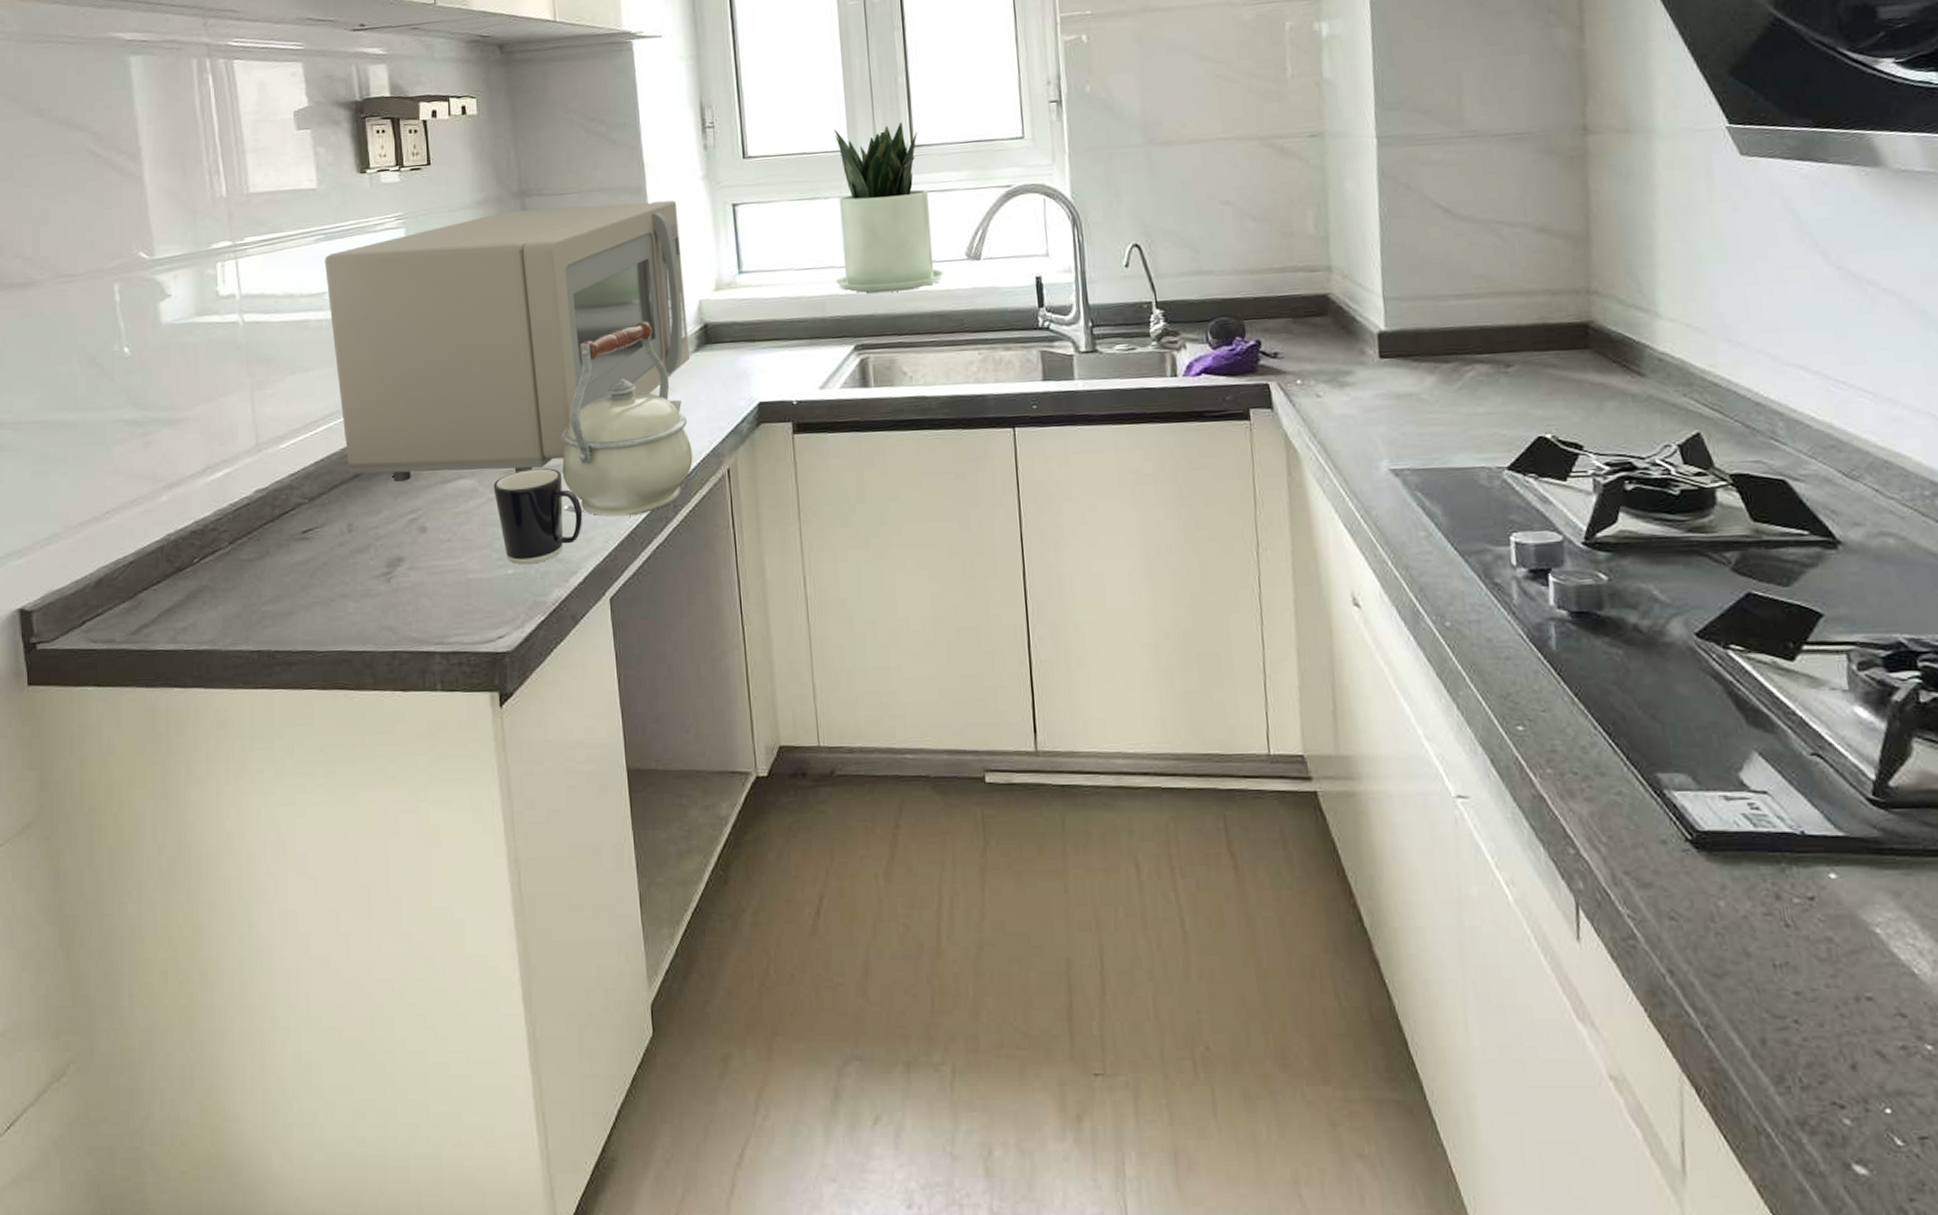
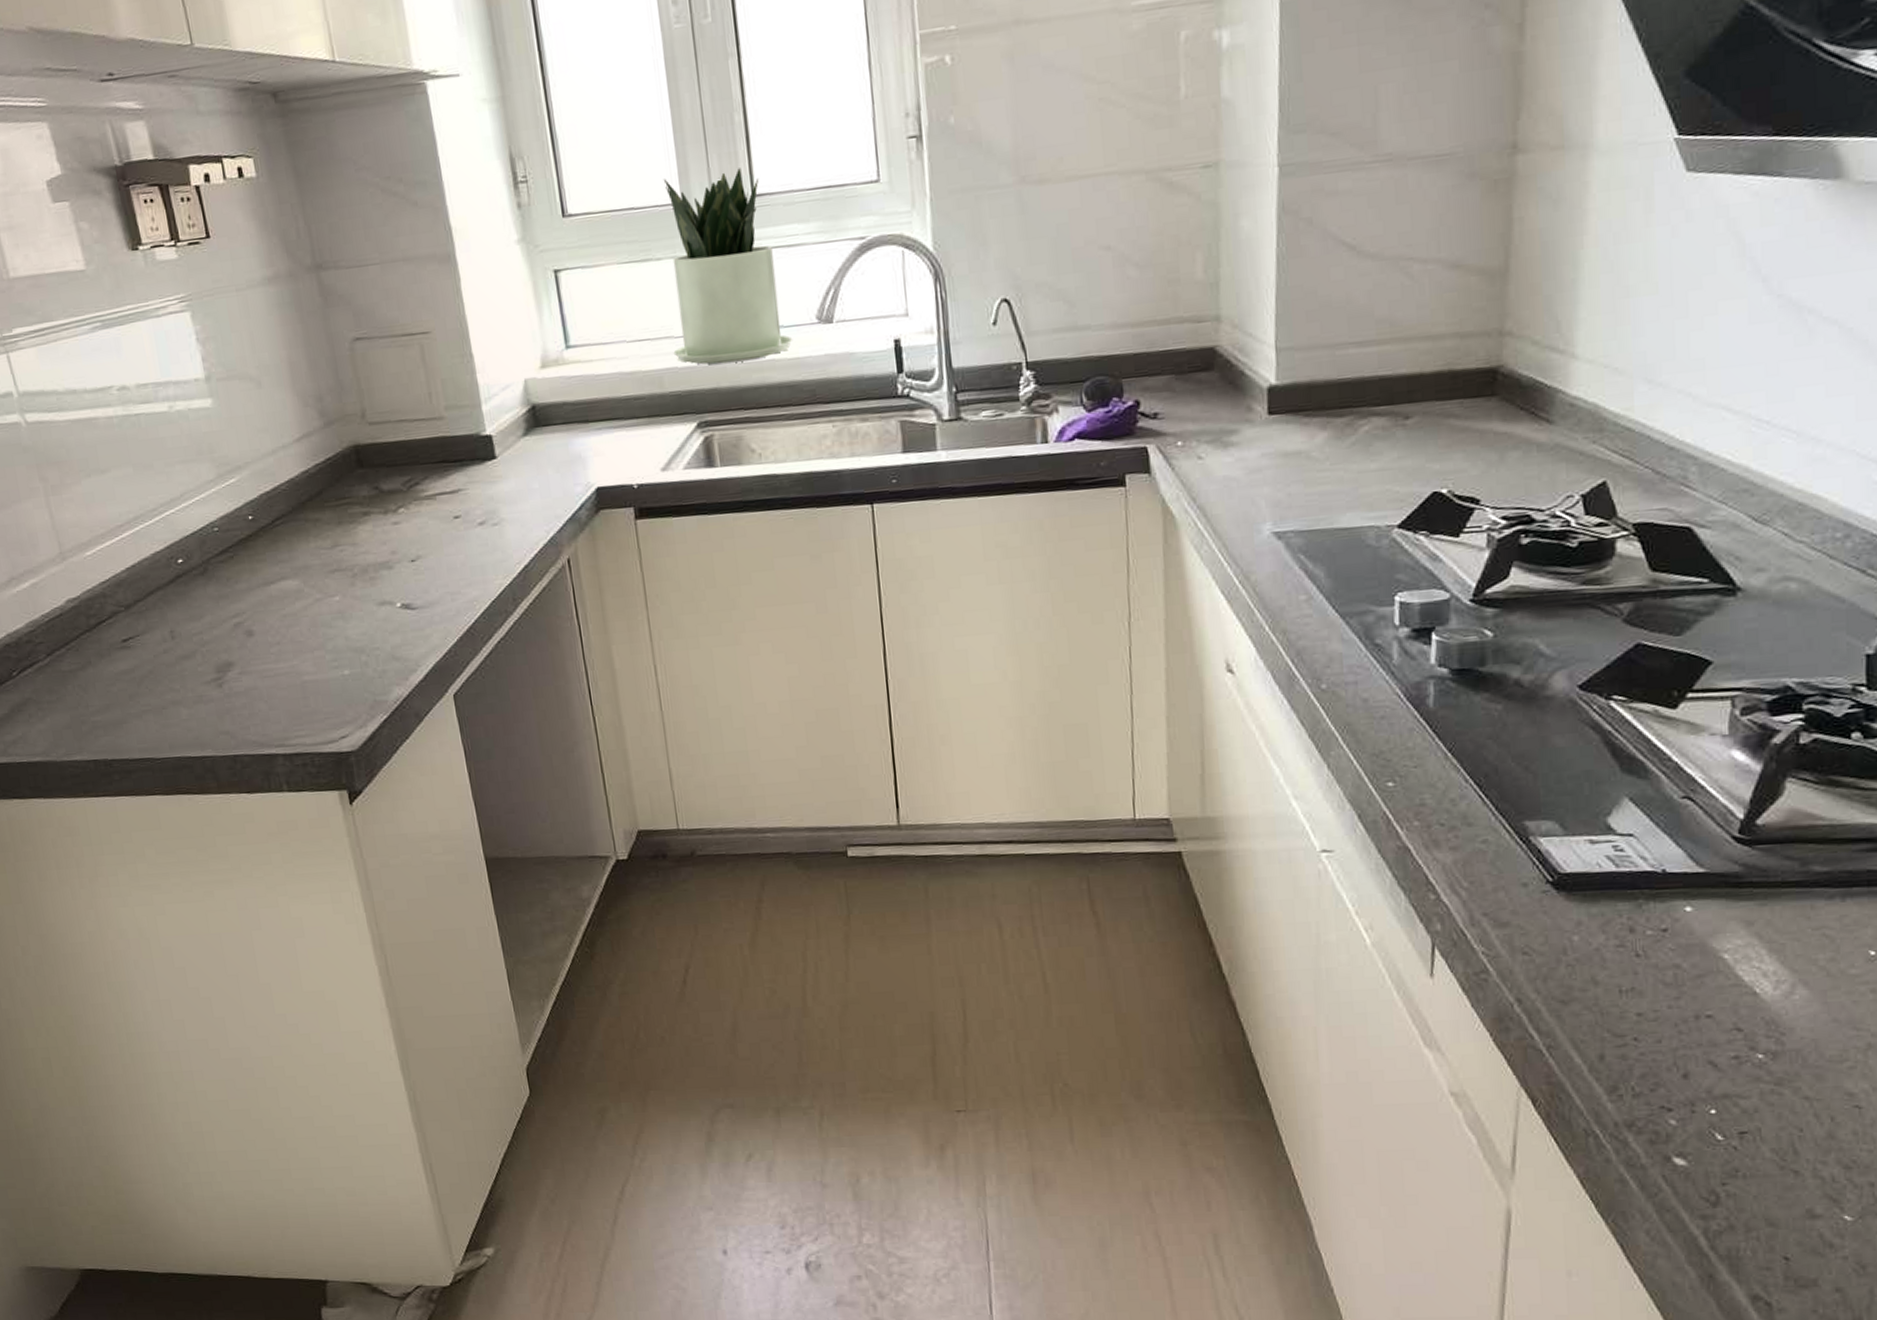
microwave: present [324,200,691,483] -> none [105,268,519,587]
mug: present [493,467,583,565] -> none [319,565,418,665]
kettle: present [562,321,693,518] -> none [387,404,530,614]

